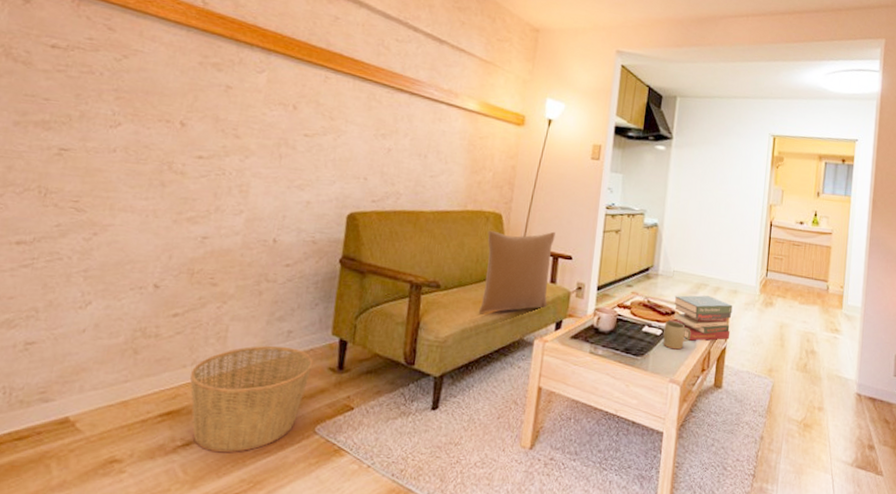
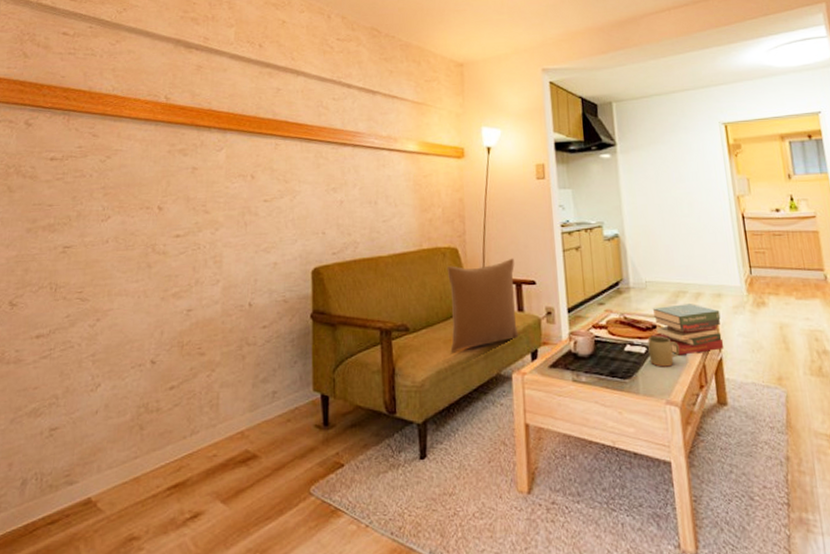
basket: present [189,345,314,453] -> none [190,407,300,523]

